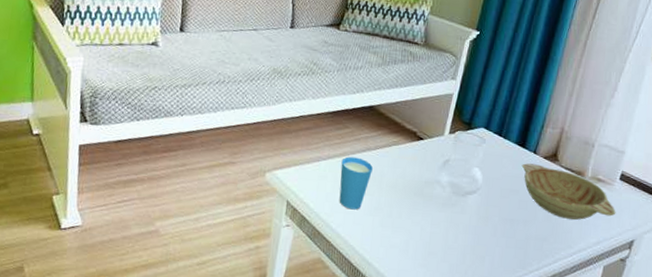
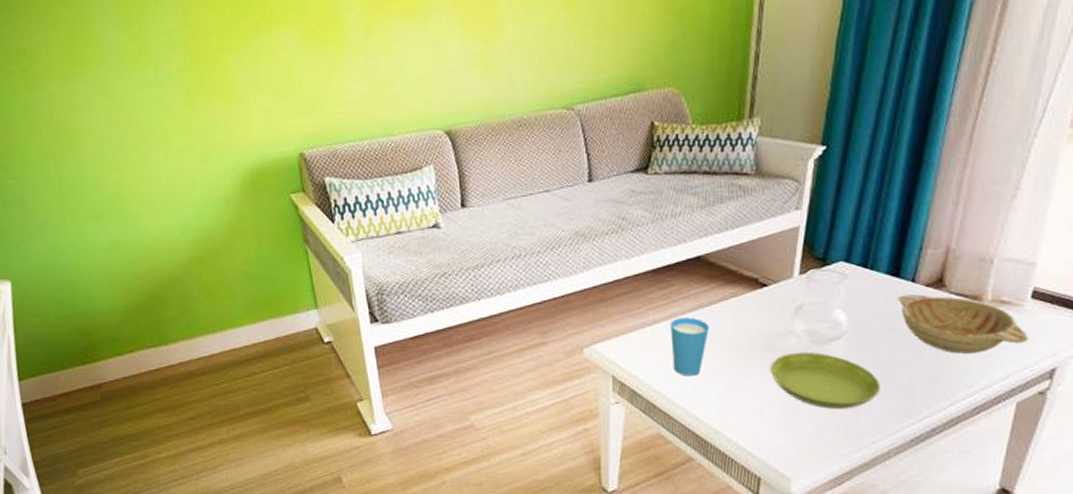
saucer: none [417,200,503,255] -> present [769,352,880,409]

